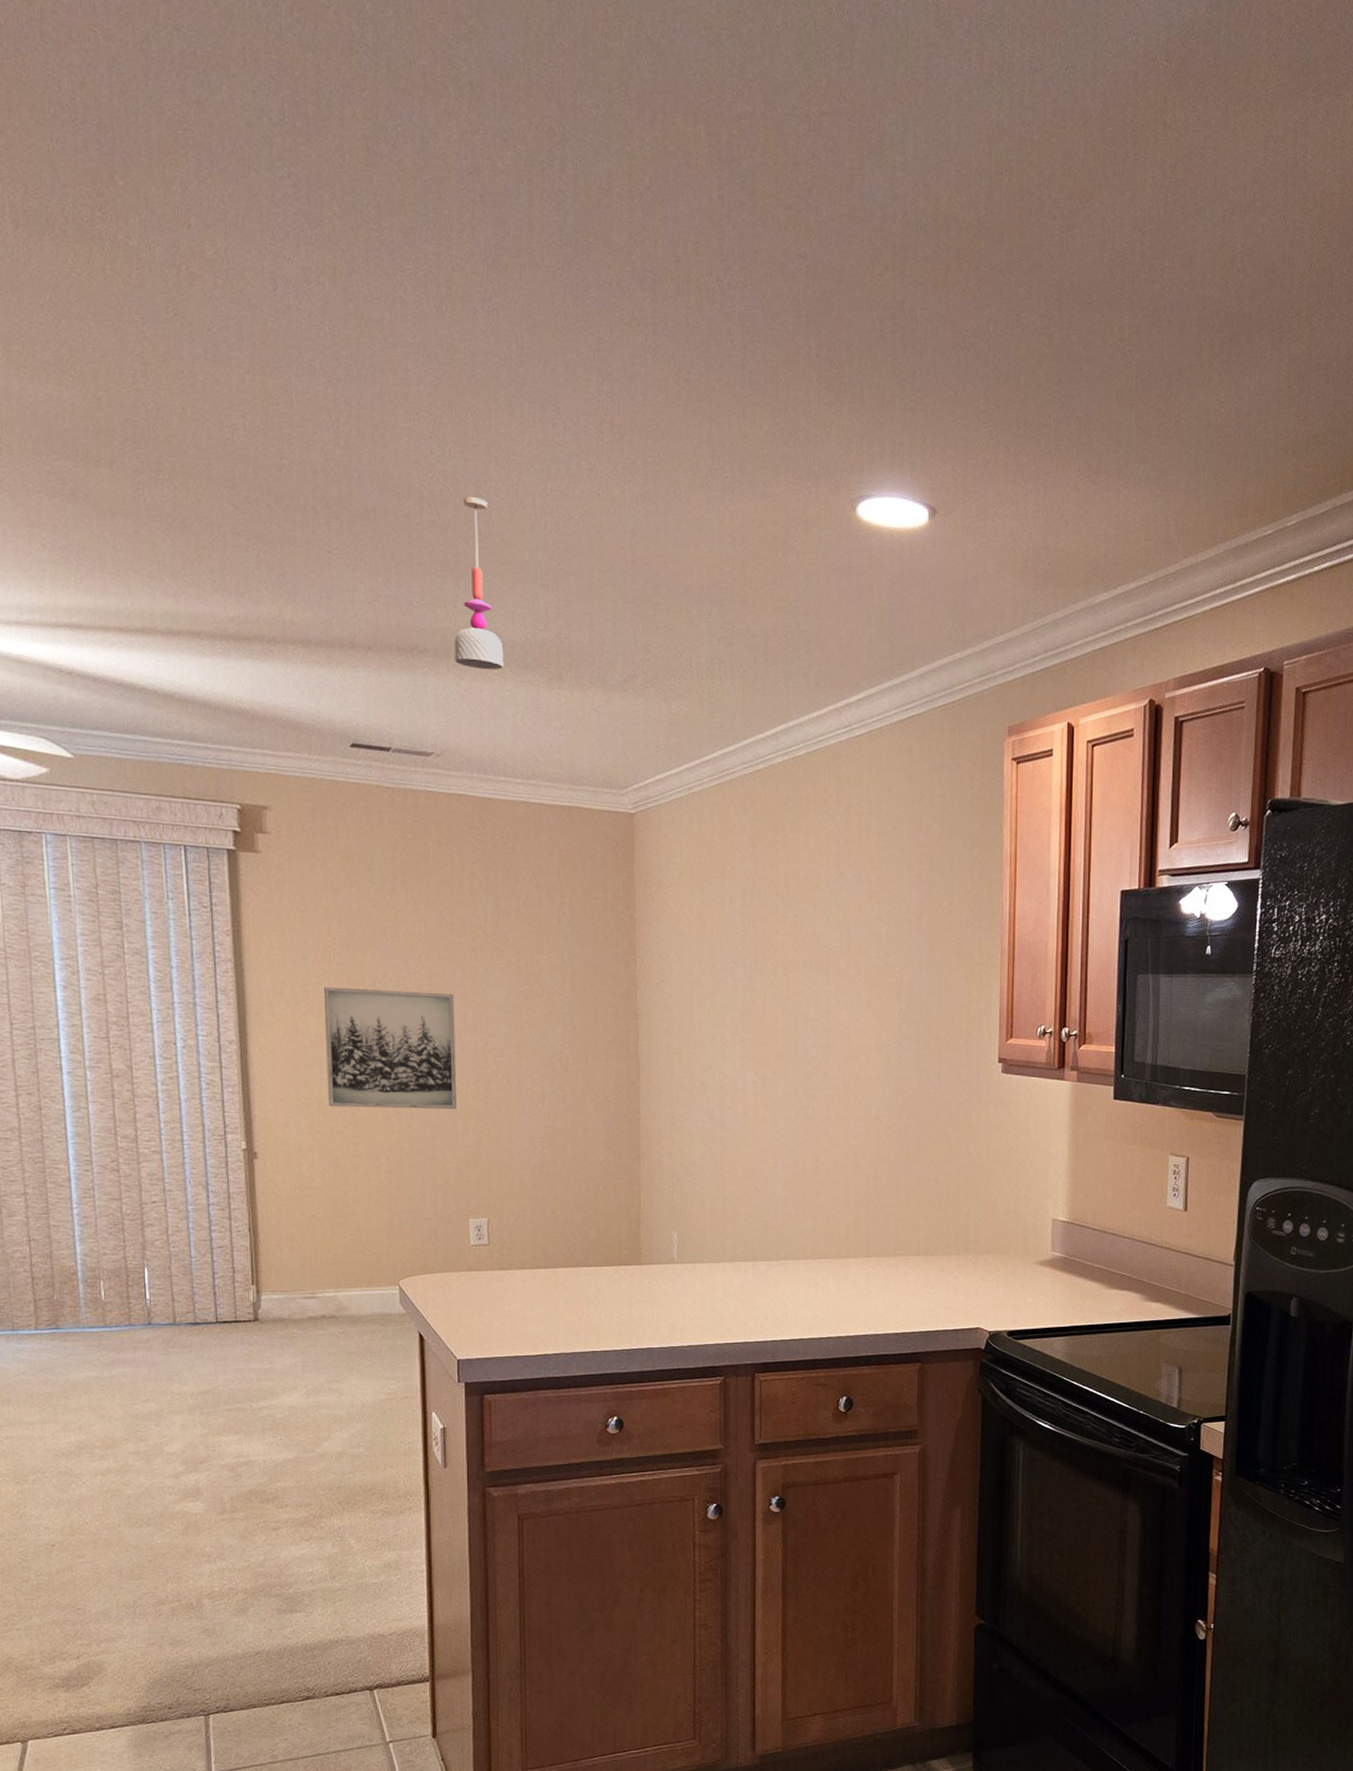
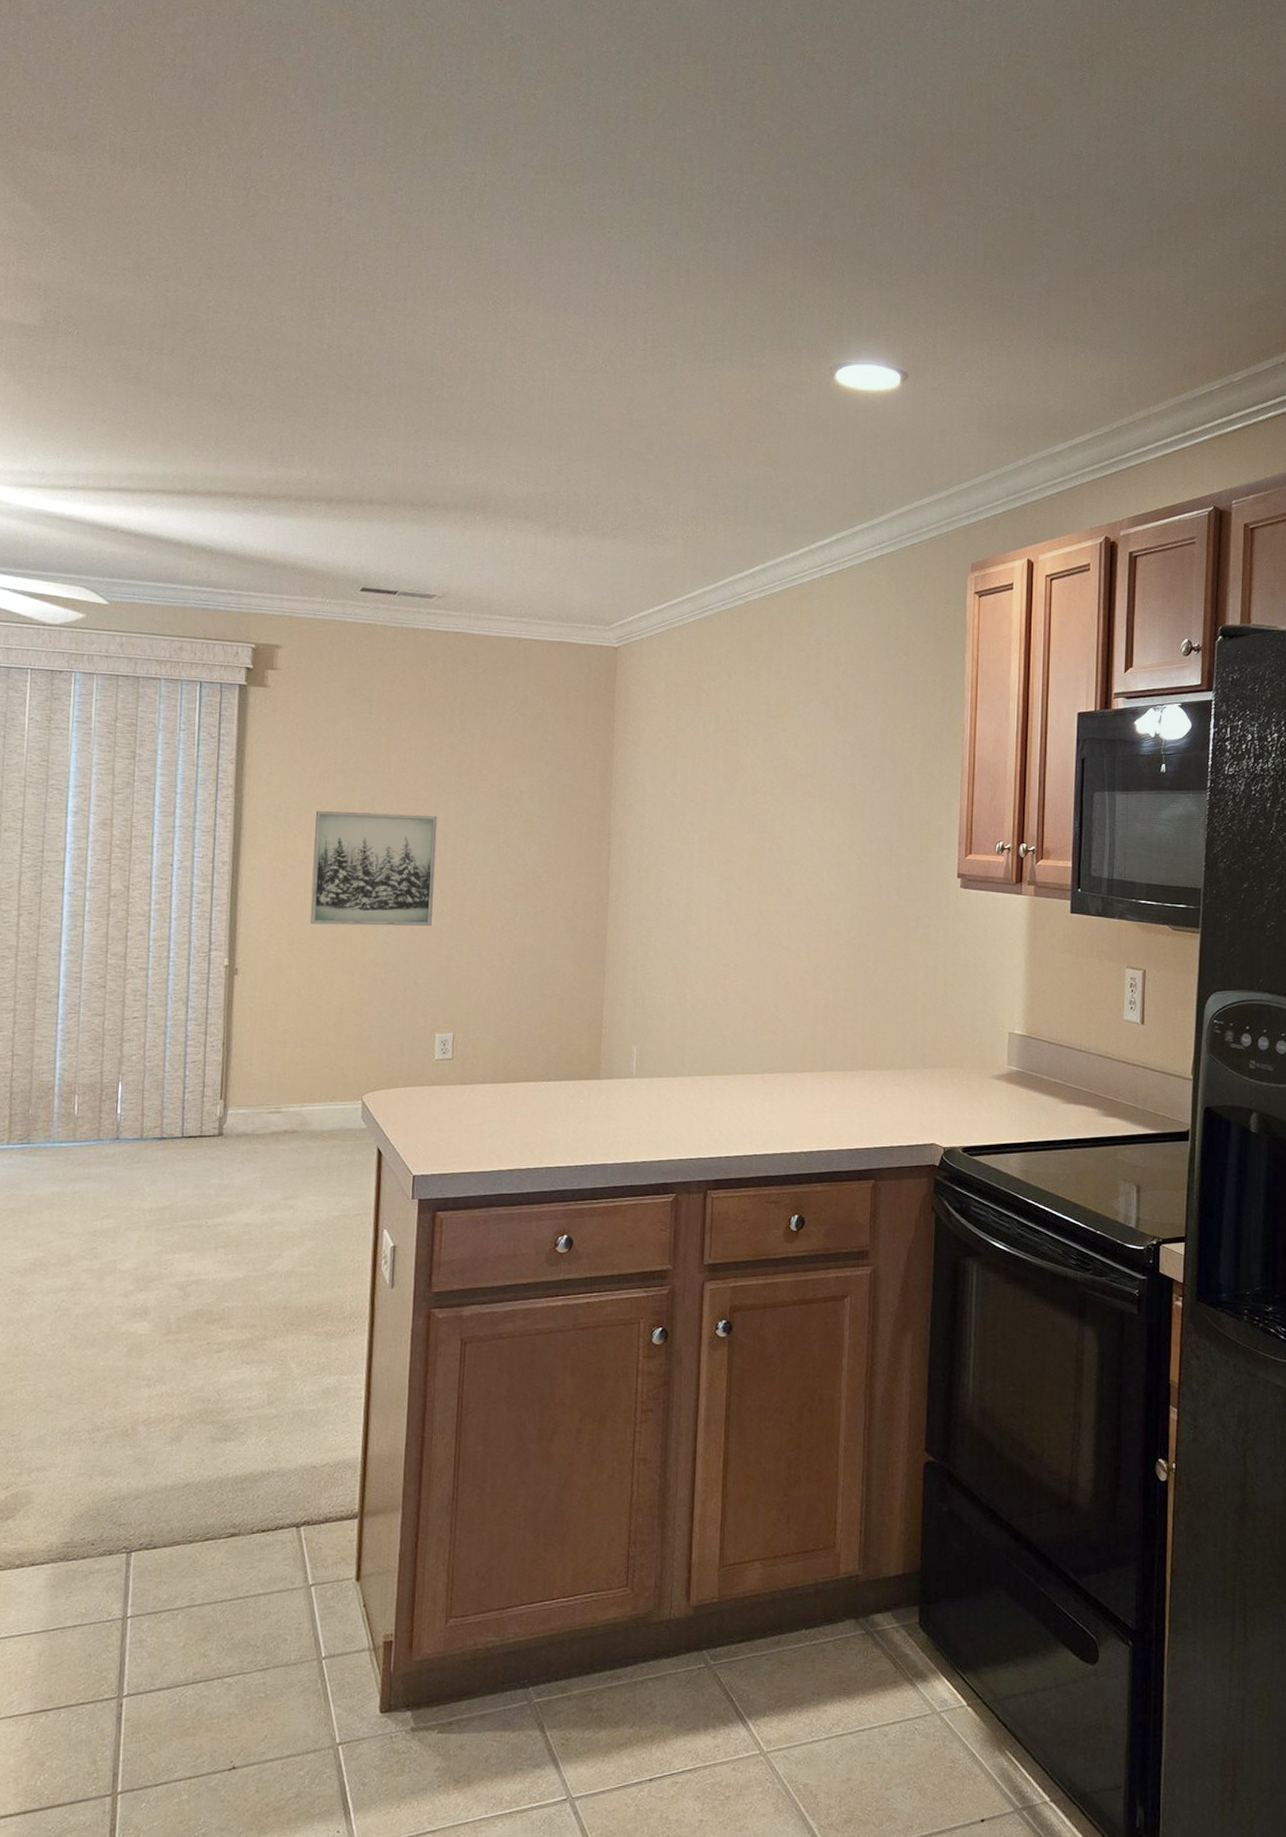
pendant light: present [454,497,504,670] -> none [462,372,507,521]

